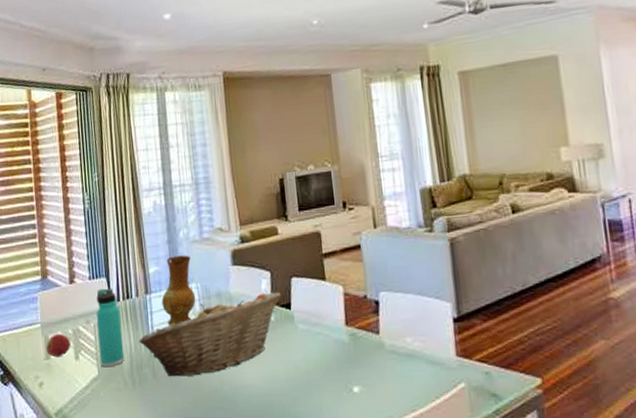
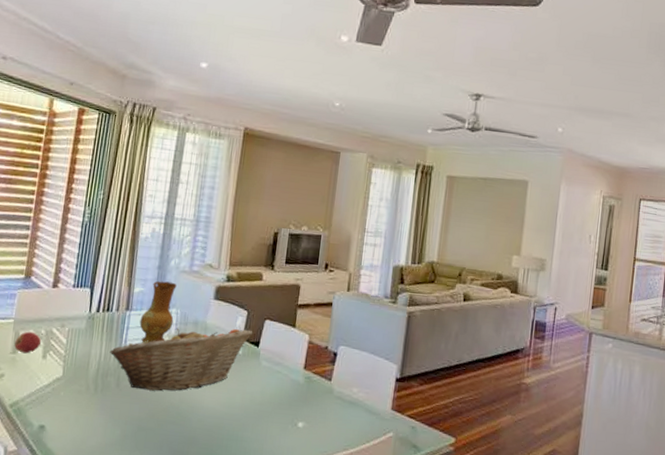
thermos bottle: present [96,288,125,368] -> none [66,297,98,371]

